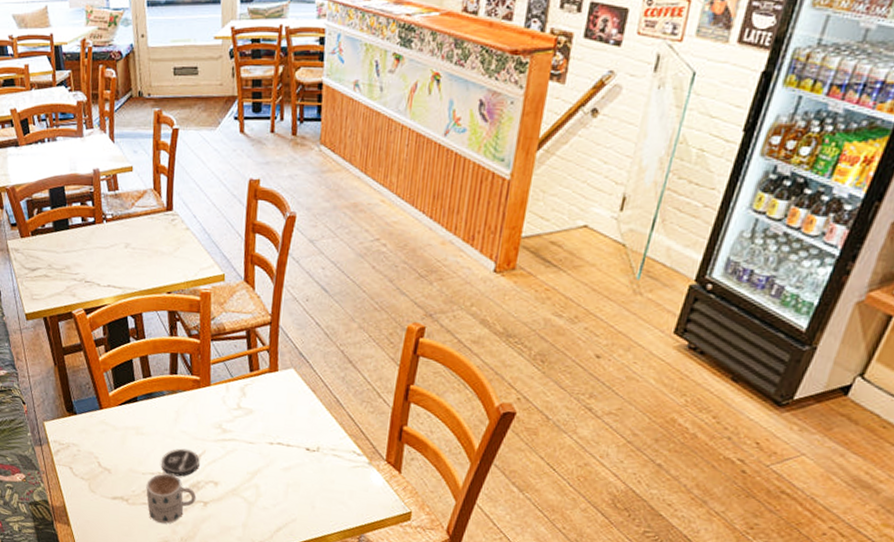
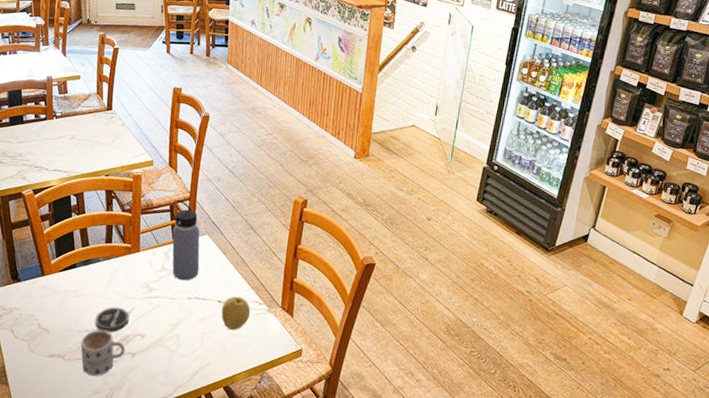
water bottle: none [247,323,284,423] -> present [170,199,200,281]
fruit: none [309,443,347,485] -> present [221,296,251,331]

